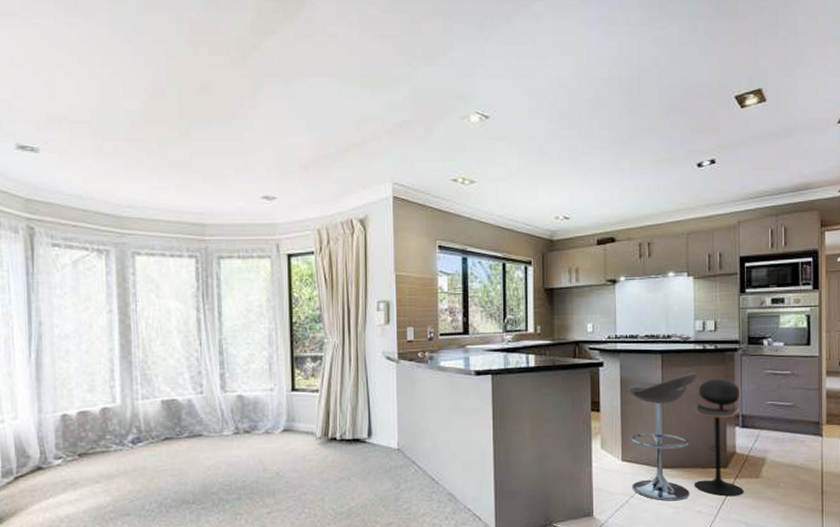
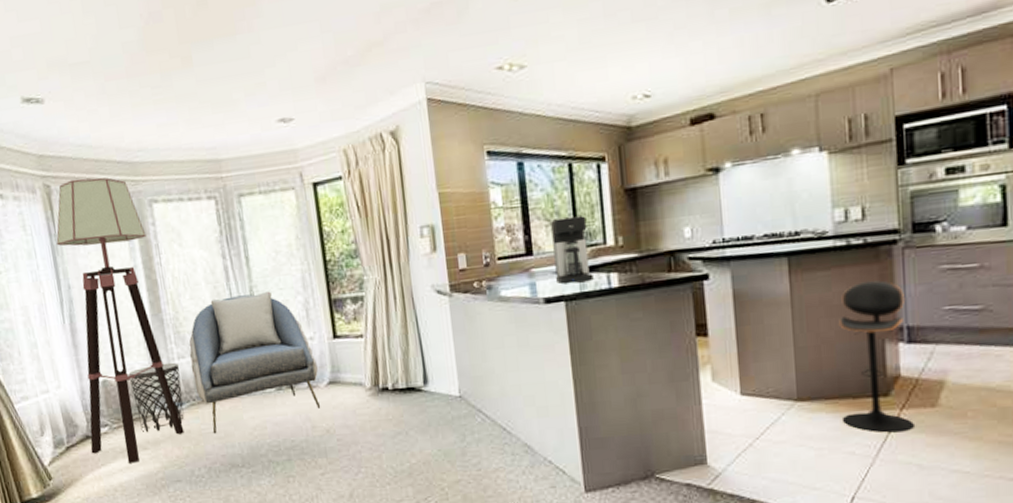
floor lamp: none [33,225,139,496] -> present [56,177,184,463]
side table: none [90,402,142,467] -> present [128,362,185,433]
armchair: none [154,344,274,472] -> present [188,291,321,434]
coffee maker: none [485,306,516,361] -> present [551,216,594,285]
bar stool: present [628,372,698,501] -> none [744,276,840,442]

